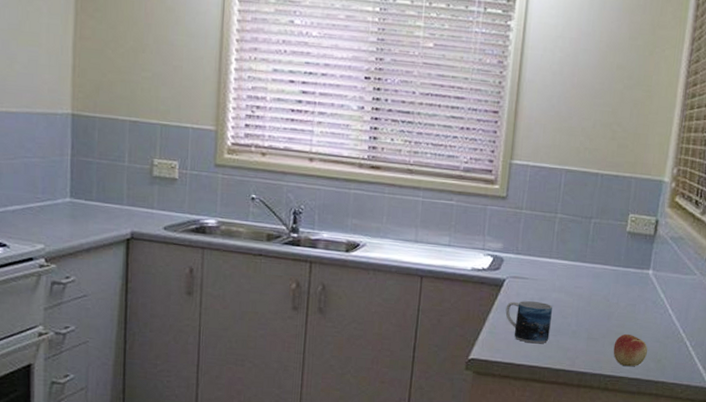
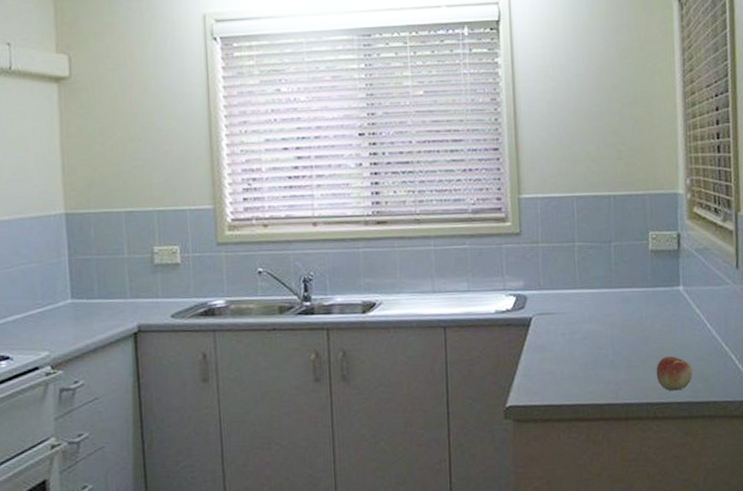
mug: present [505,301,553,344] -> none [537,336,587,381]

